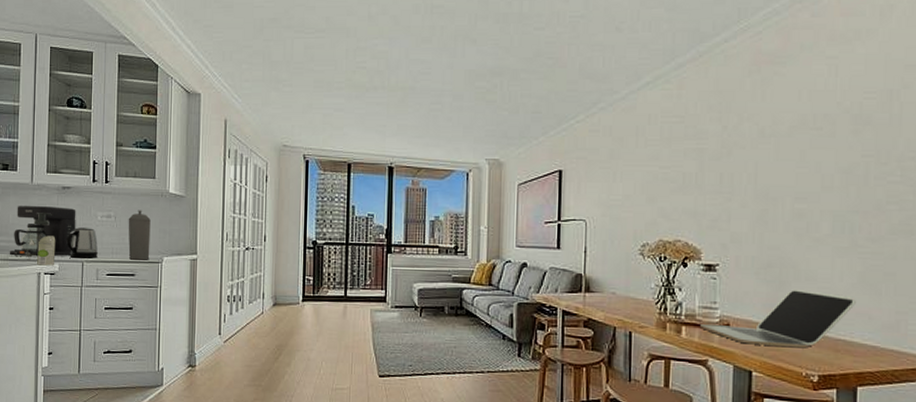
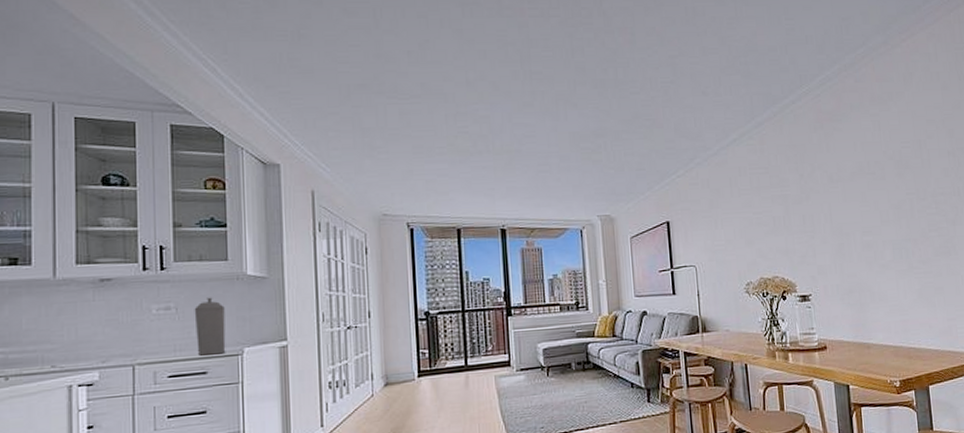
coffee maker: present [9,206,76,257] -> none [23,303,122,369]
soap dispenser: present [26,213,56,266] -> none [49,311,94,377]
kettle: present [66,227,99,260] -> none [108,324,156,364]
laptop: present [699,290,856,348] -> none [802,309,919,362]

